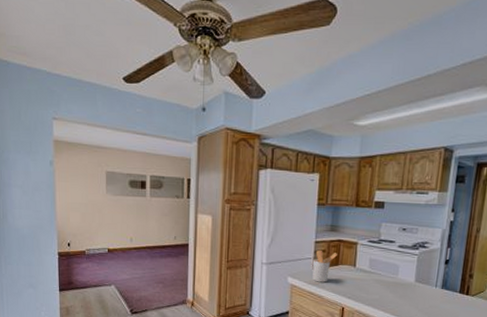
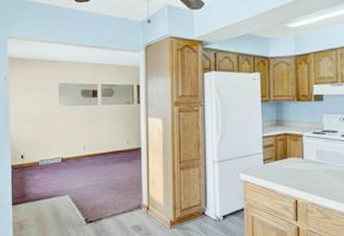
utensil holder: present [312,249,338,283] -> none [262,144,286,176]

